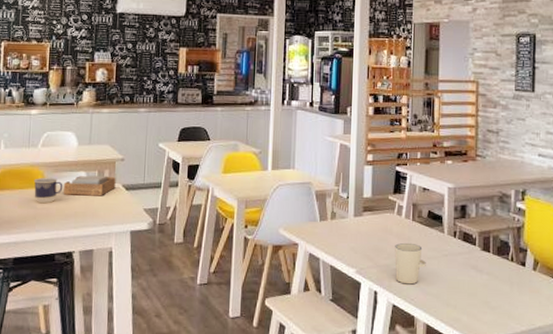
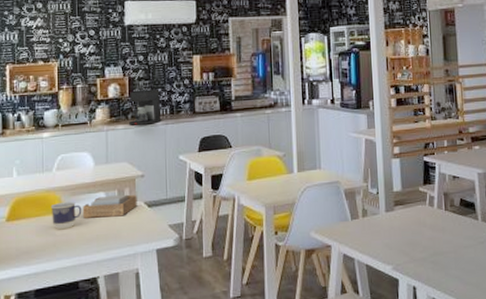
coffee maker: none [114,76,145,112] -> present [129,89,162,126]
cup: present [395,242,426,285] -> none [430,233,463,276]

